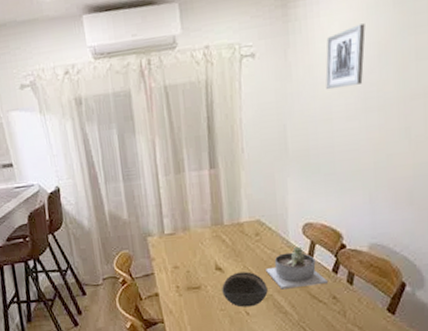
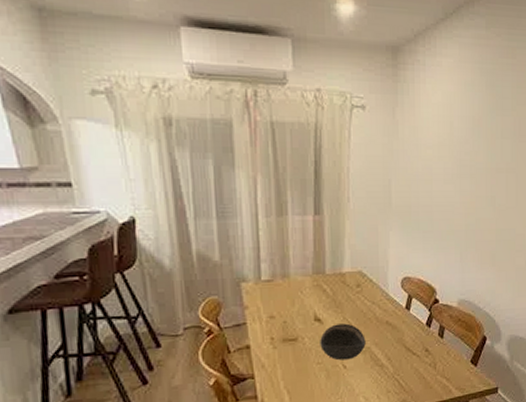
succulent planter: present [266,246,328,290] -> none [365,299,421,342]
wall art: present [325,23,366,90] -> none [428,97,463,153]

